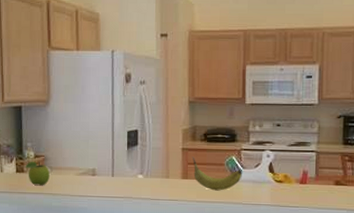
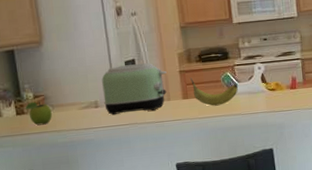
toaster: none [102,135,169,186] -> present [102,63,167,116]

